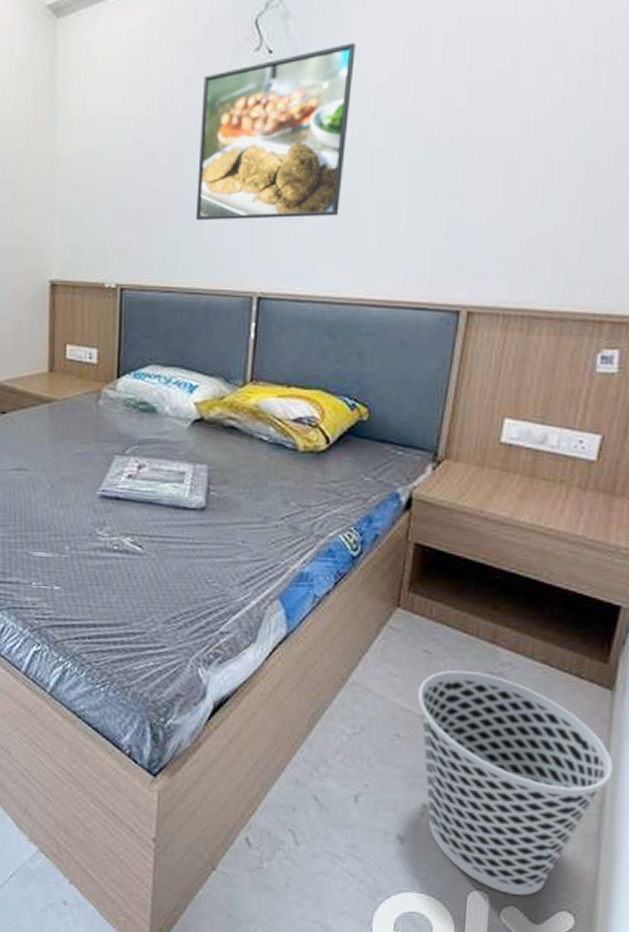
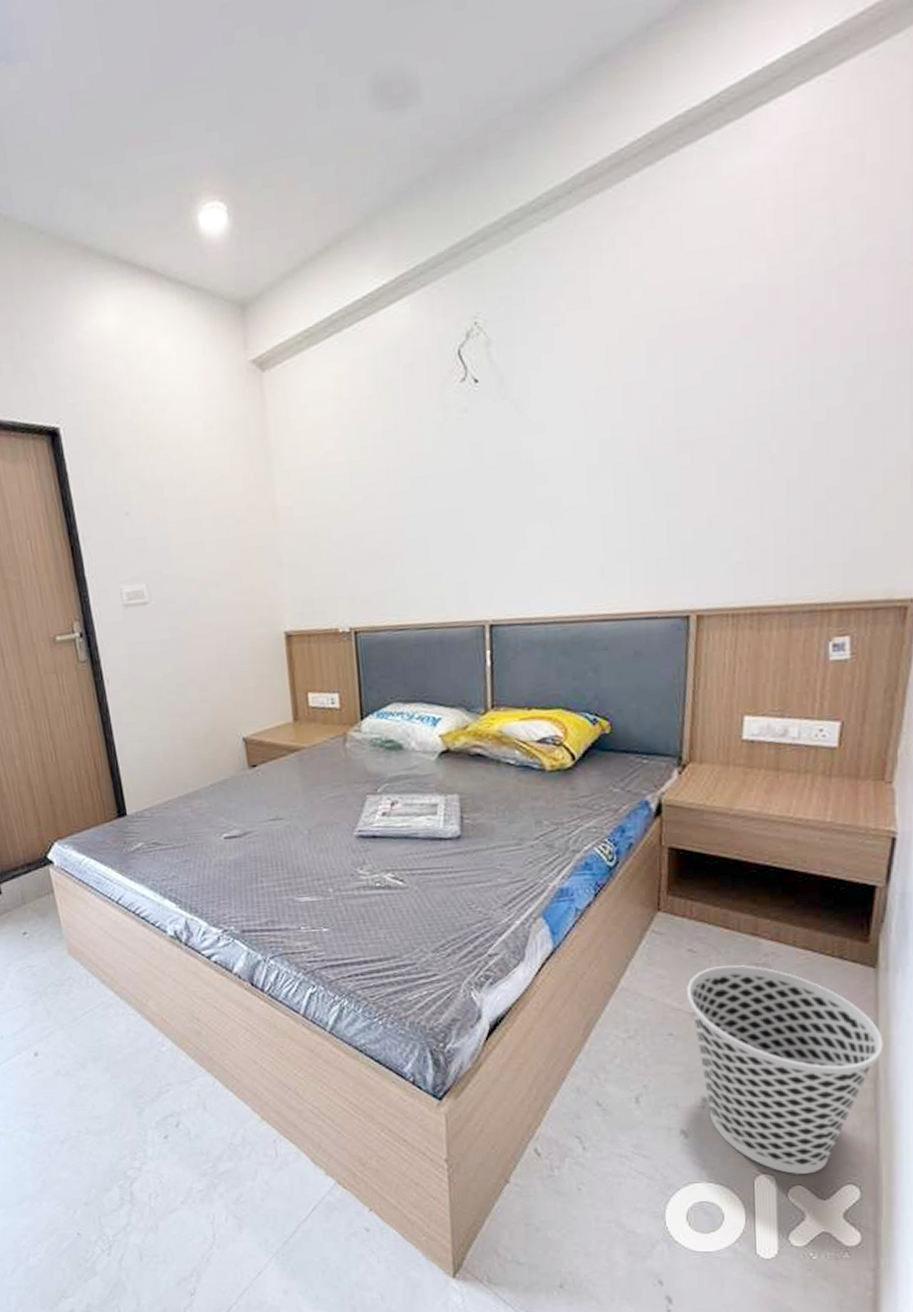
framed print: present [195,42,356,220] -> none [413,361,561,556]

